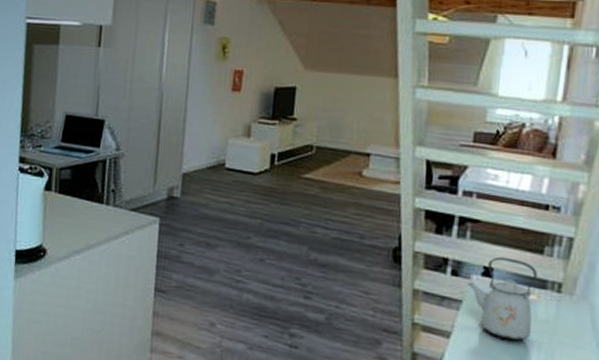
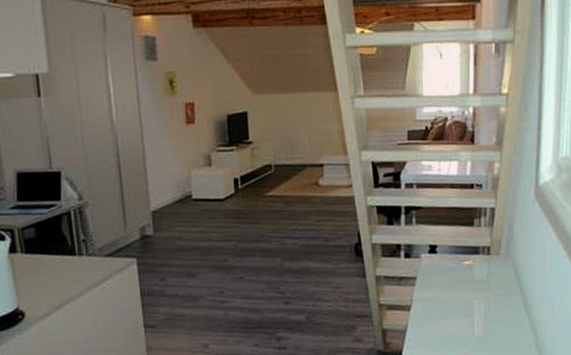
kettle: present [467,256,537,341] -> none [418,234,472,302]

